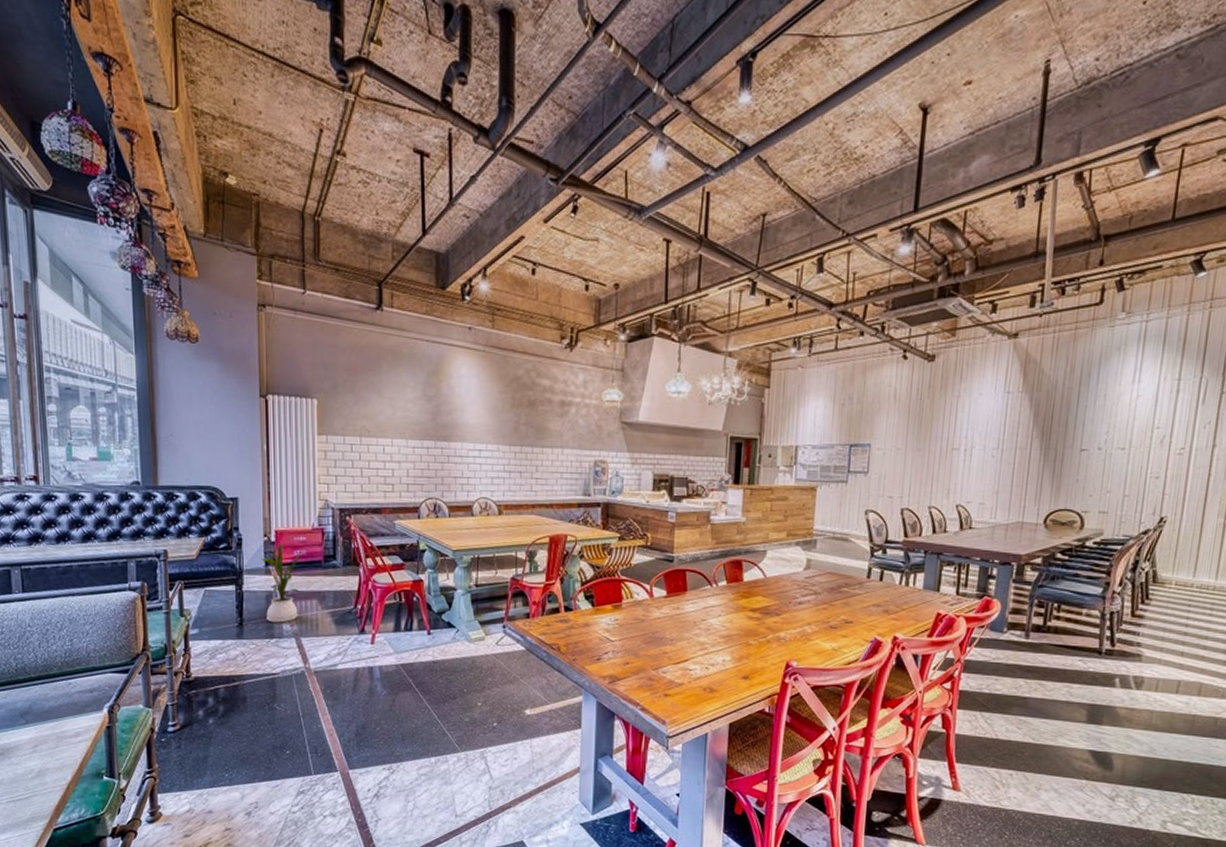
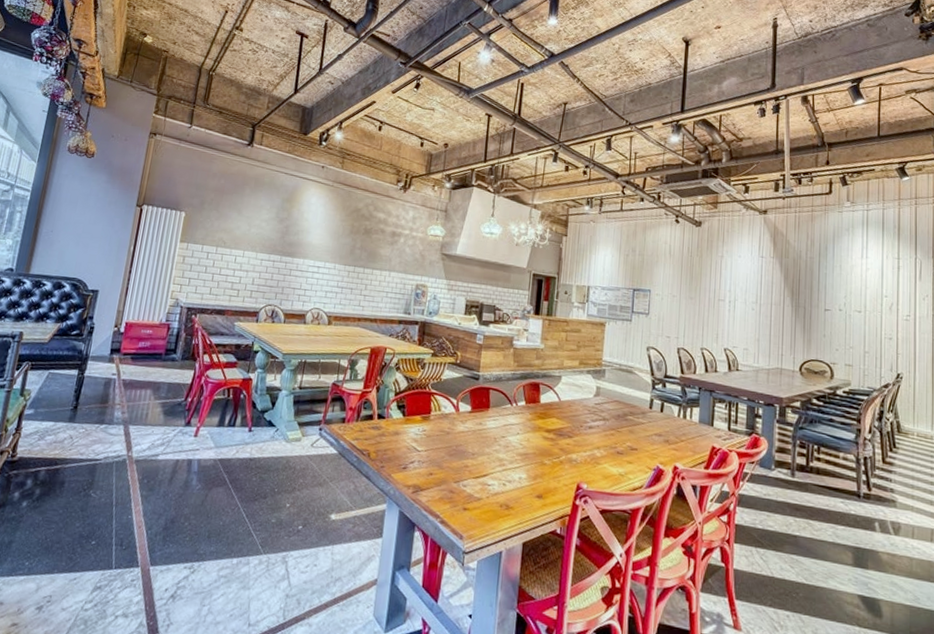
house plant: present [261,543,302,623] -> none [100,334,147,410]

